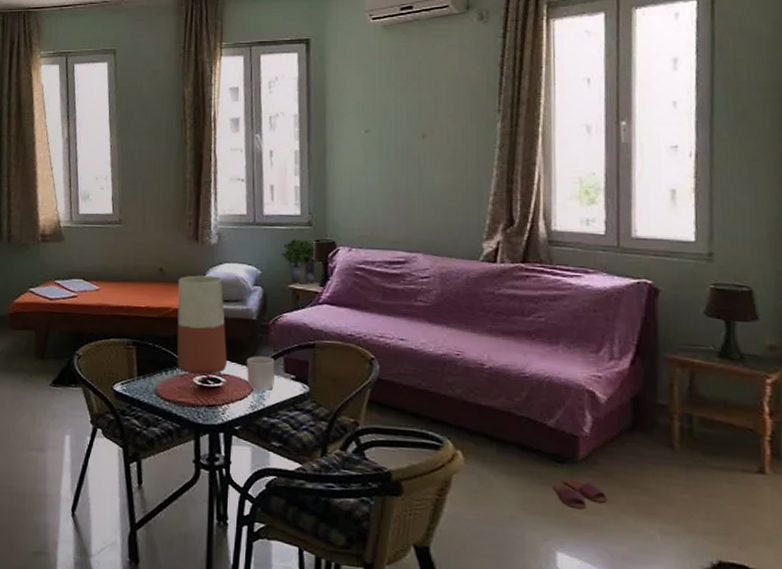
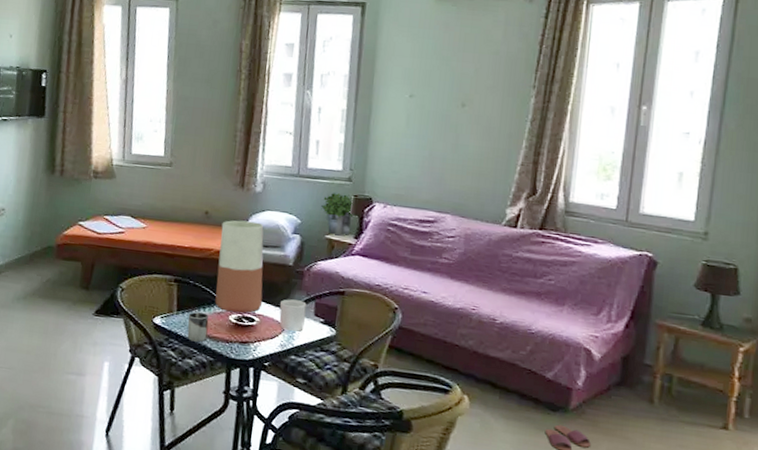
cup: none [149,376,172,408] -> present [187,312,209,342]

